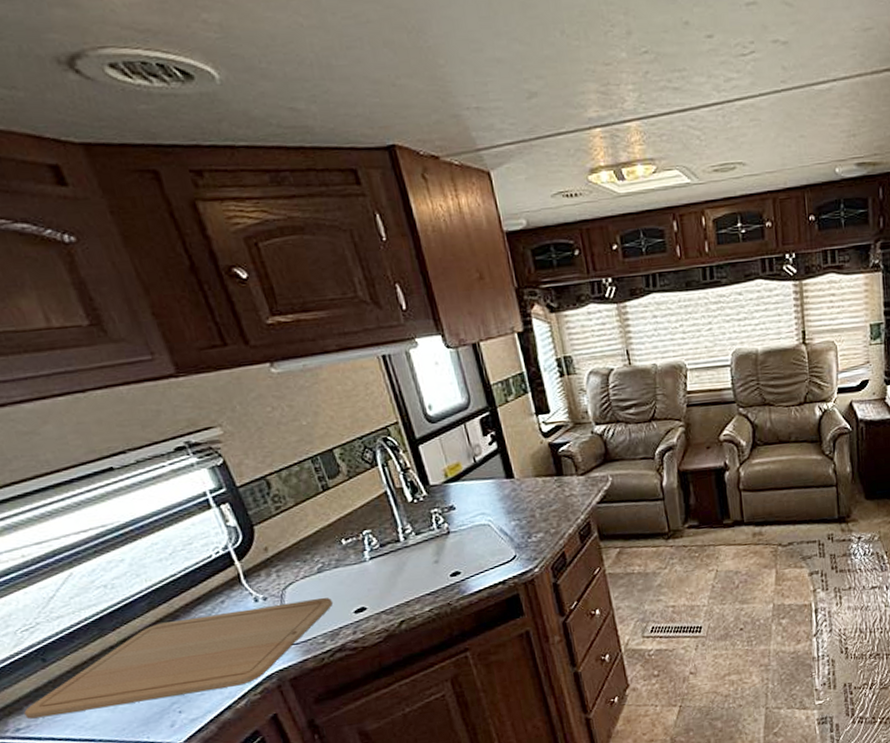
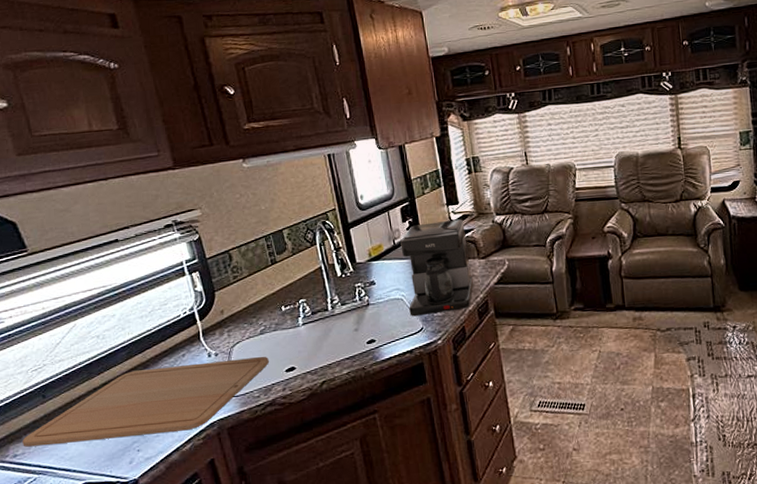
coffee maker: none [482,430,572,544] -> present [400,219,473,317]

